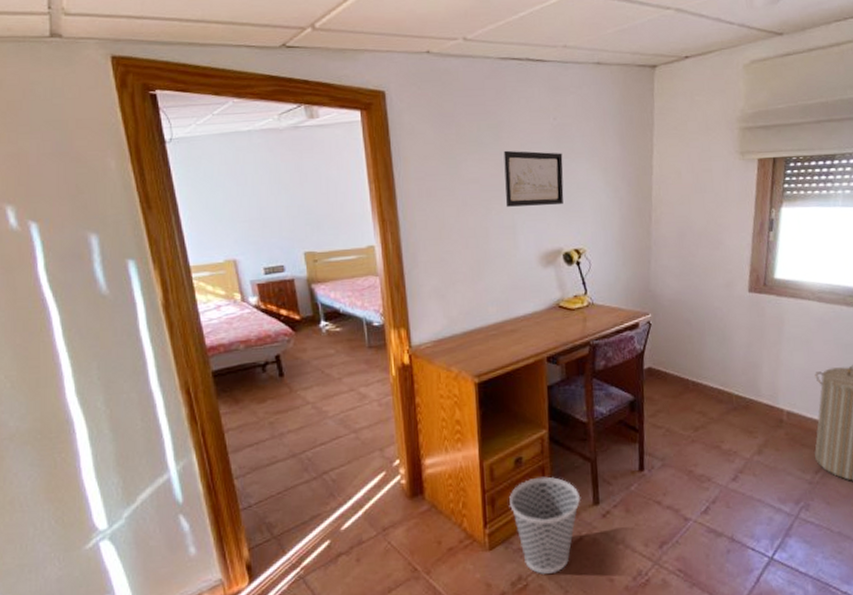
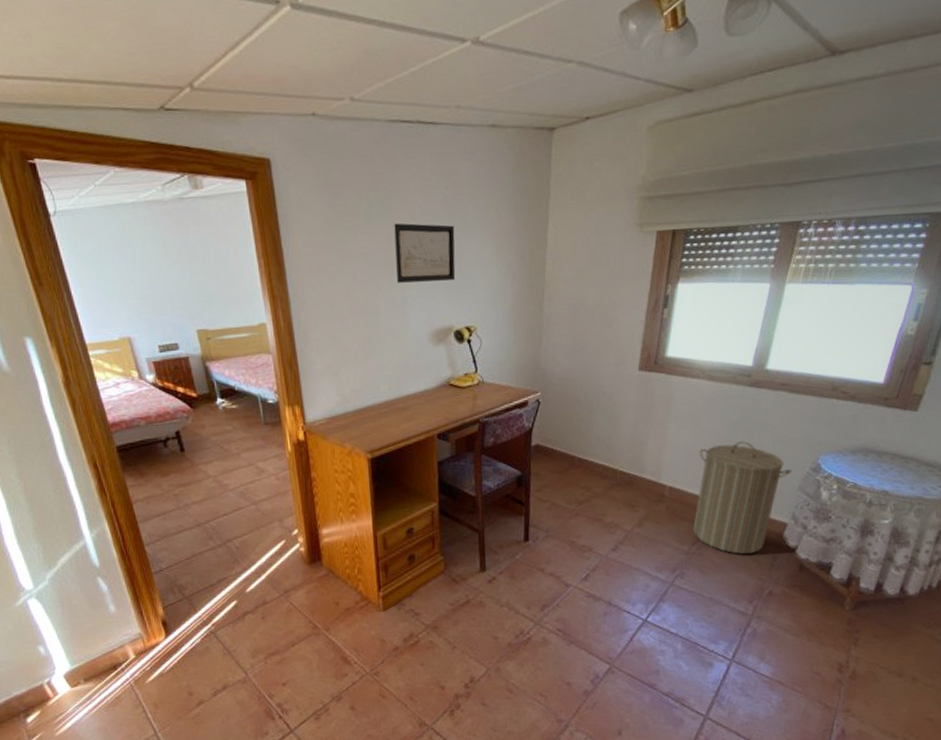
wastebasket: present [509,476,581,575] -> none [401,546,469,633]

